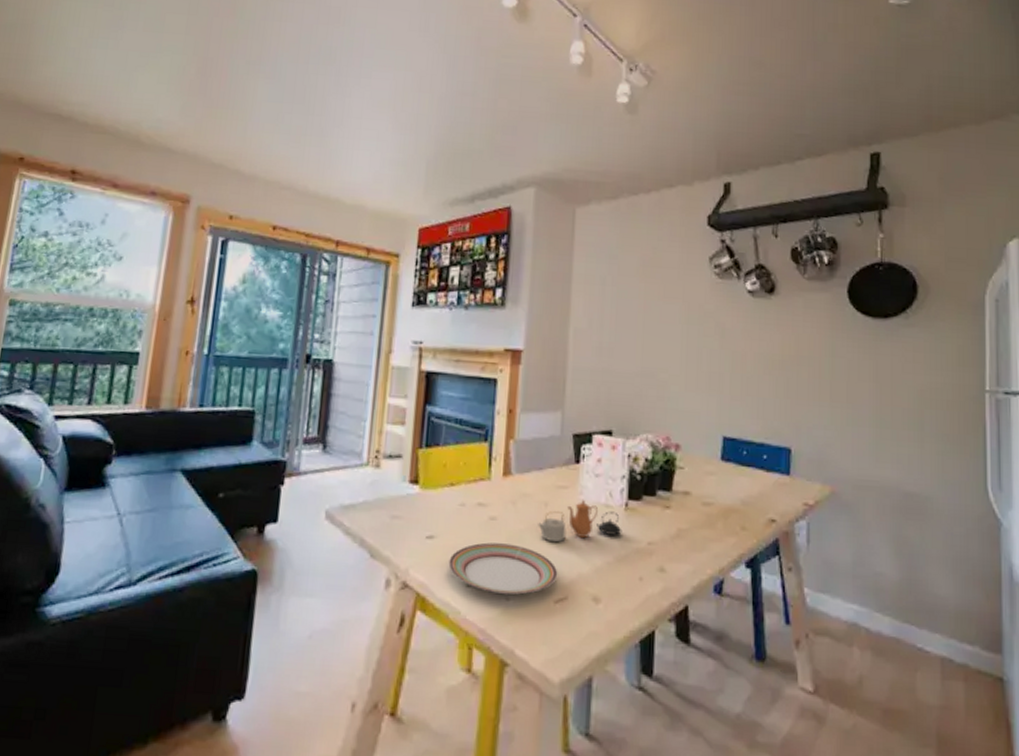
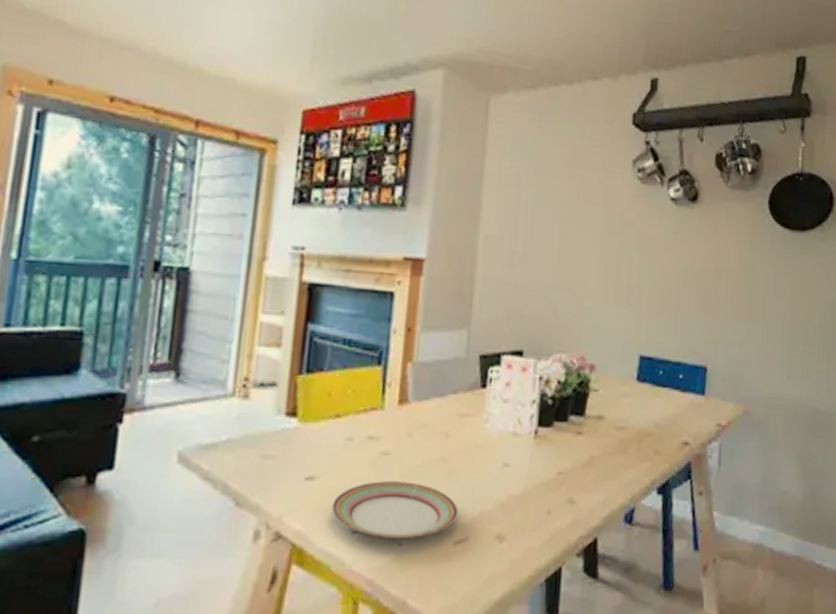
teapot: present [538,499,622,543] -> none [437,427,531,478]

